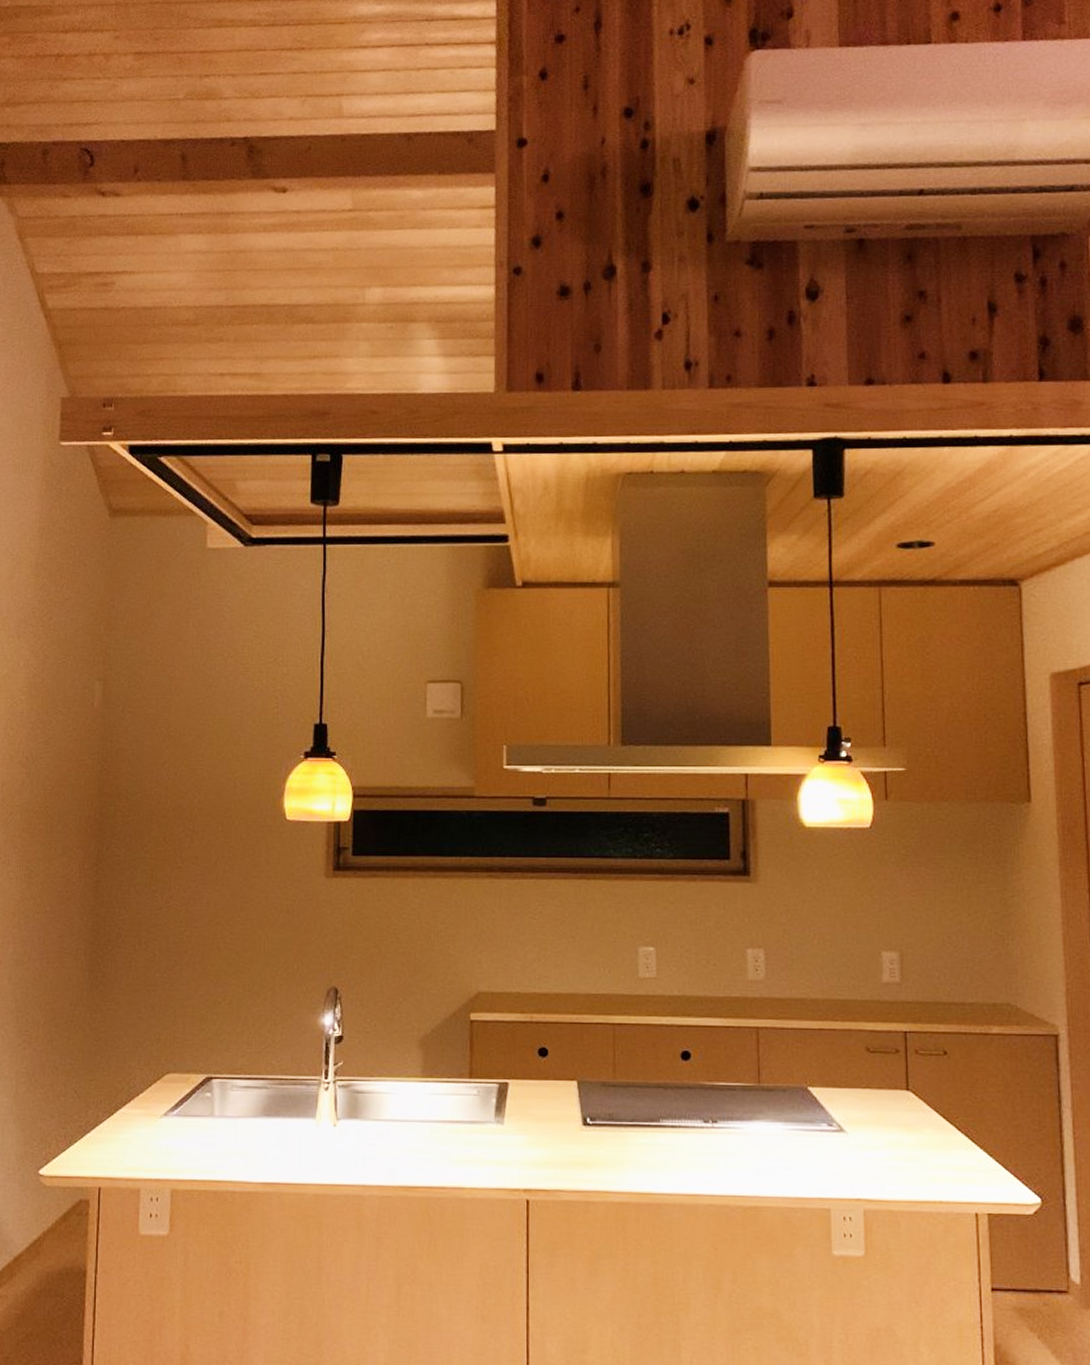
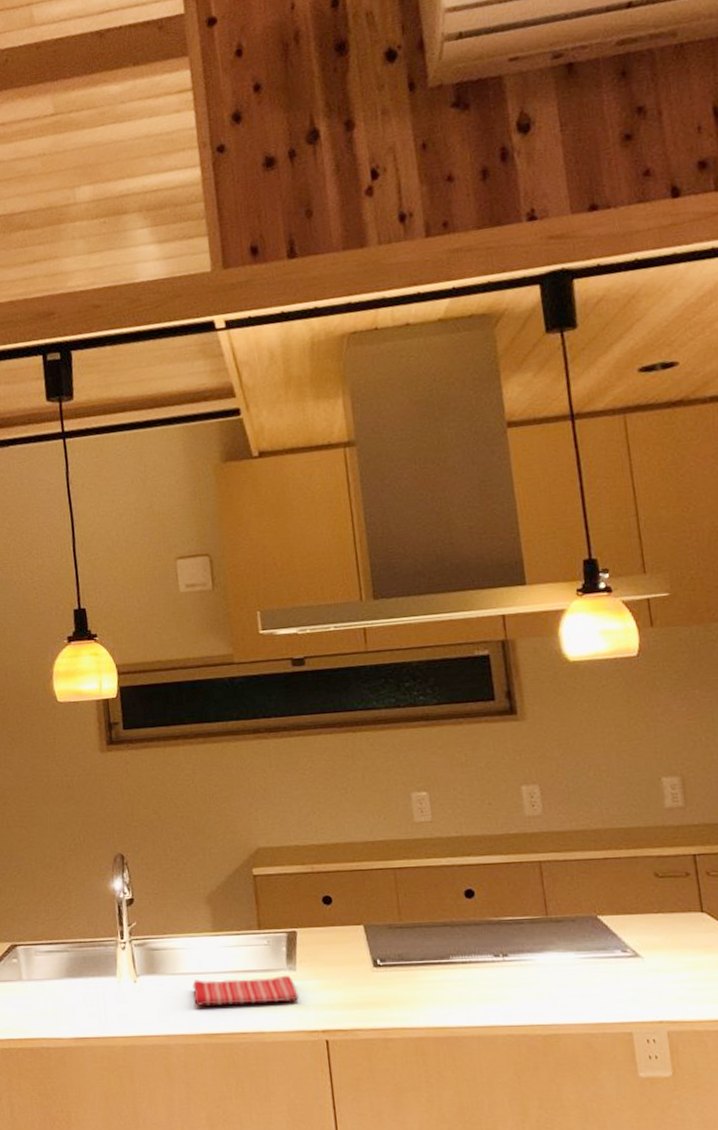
dish towel: none [395,1128,503,1157] -> present [192,975,298,1007]

